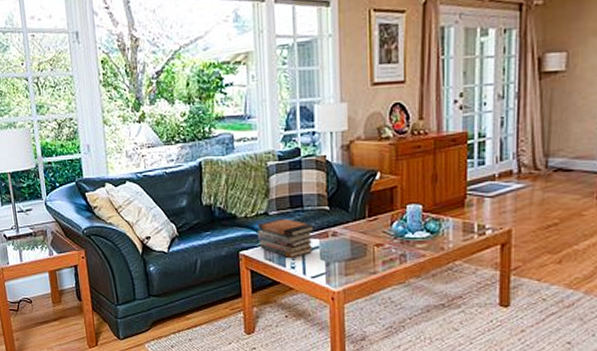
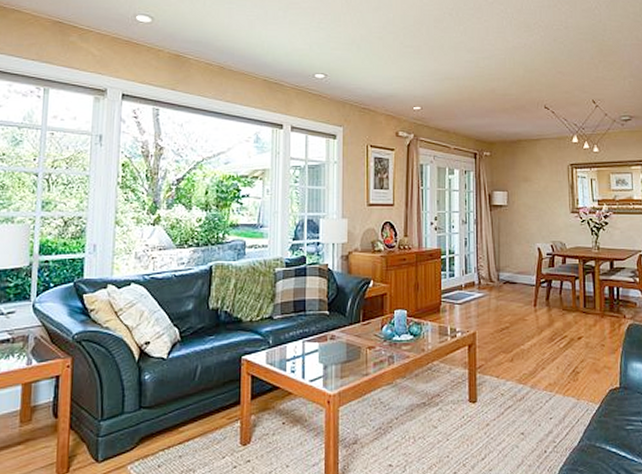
book stack: present [257,217,315,258] -> none [261,321,315,362]

